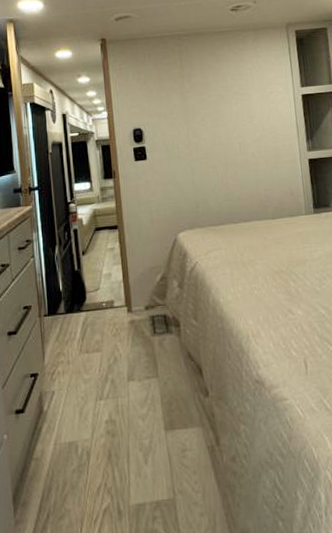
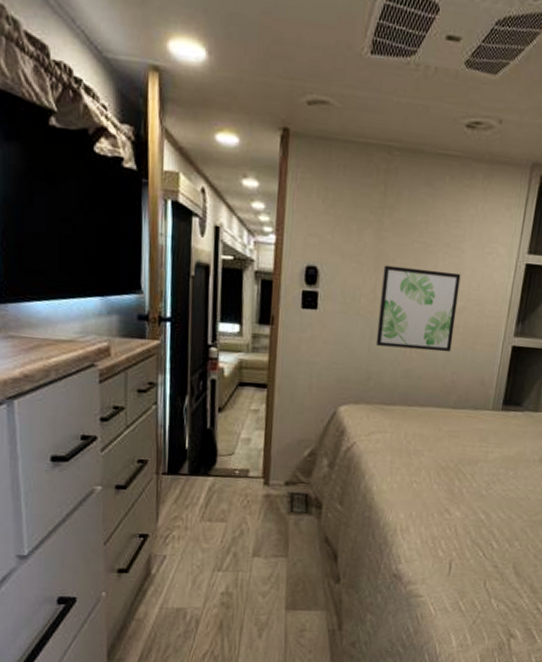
wall art: none [191,111,259,179] -> present [375,265,461,353]

